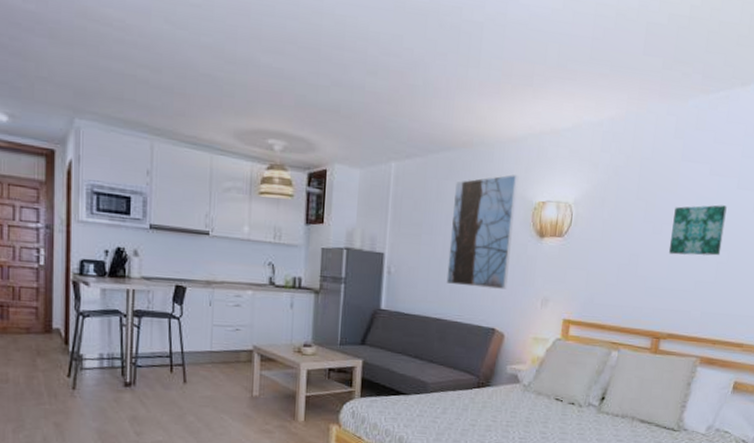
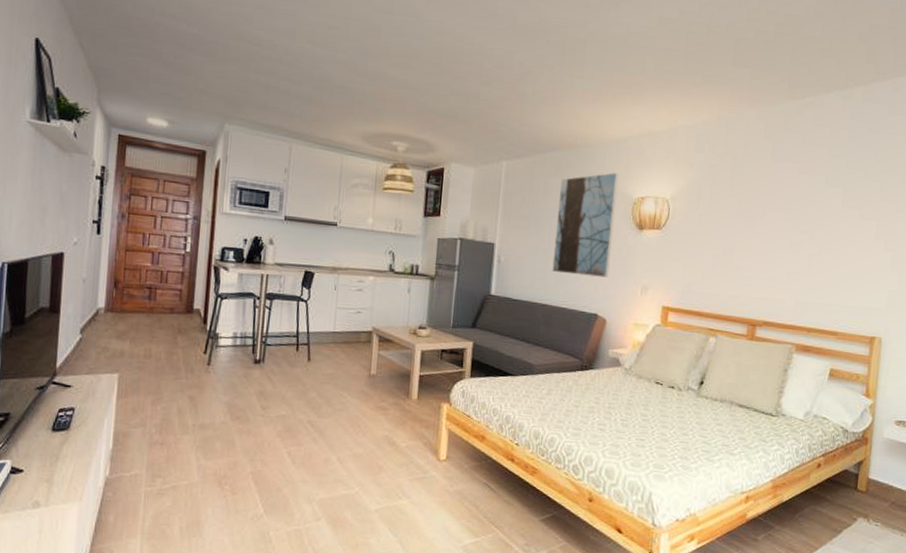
wall art: present [668,205,727,256] -> none [761,200,816,248]

